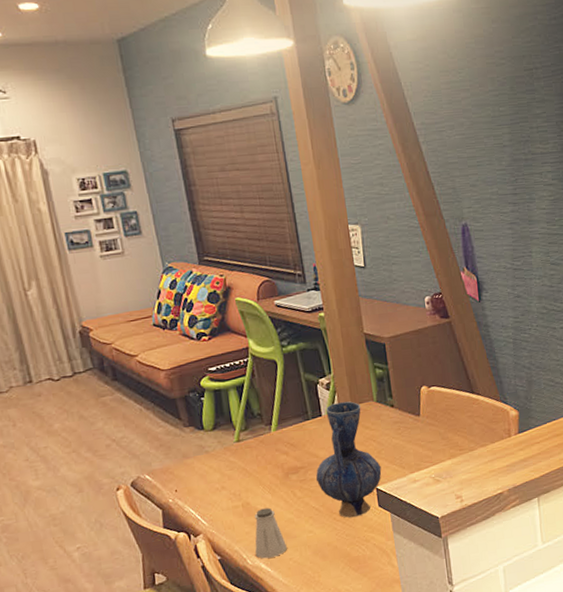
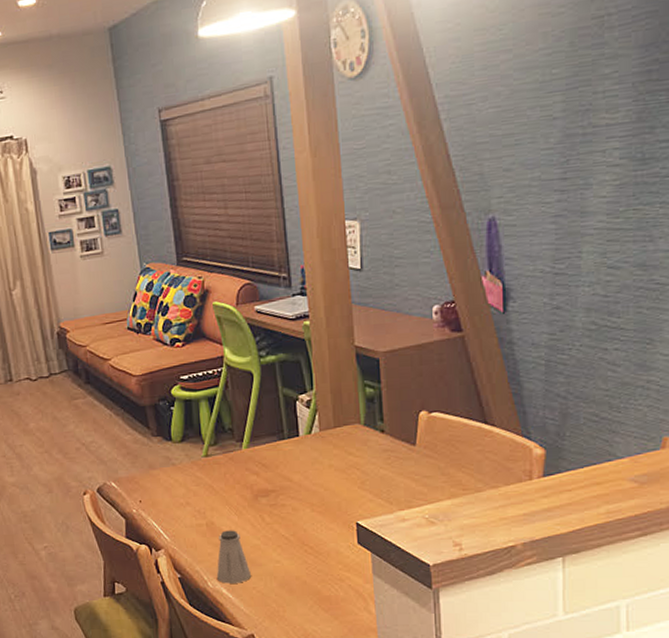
vase: present [315,401,382,518] -> none [287,422,364,553]

